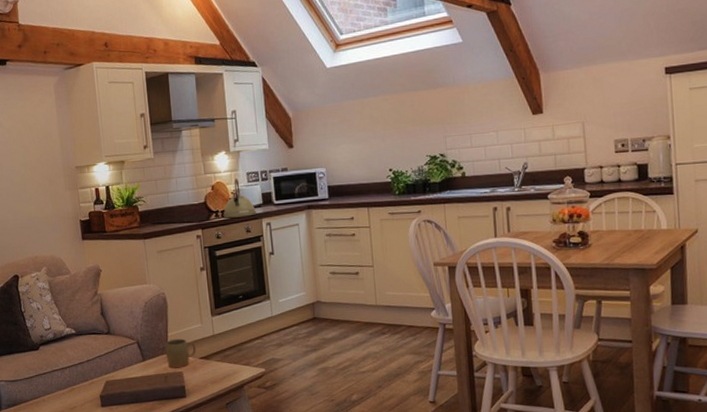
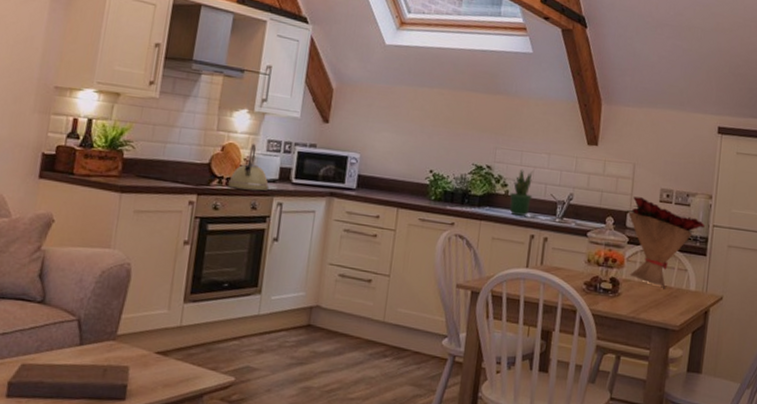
mug: present [165,338,197,368] -> none [111,323,155,361]
planter: none [466,149,489,193] -> present [509,169,533,216]
flower bouquet: none [581,152,667,232] -> present [624,196,705,288]

